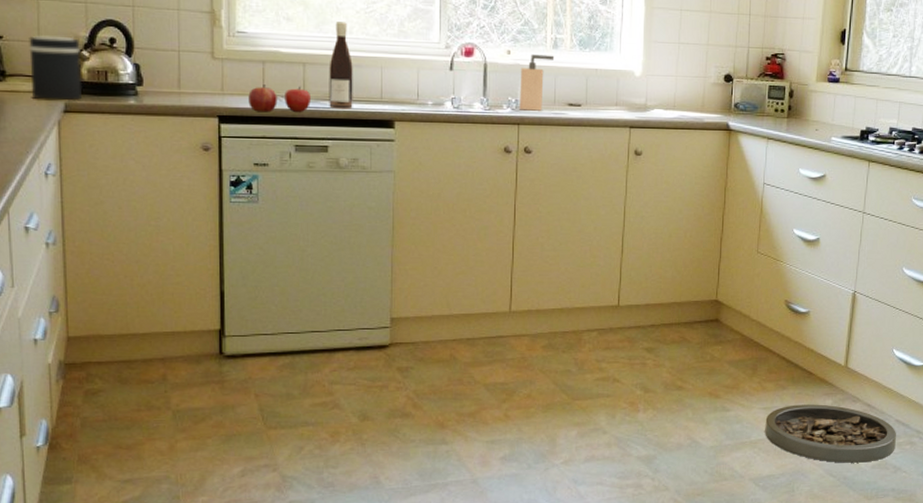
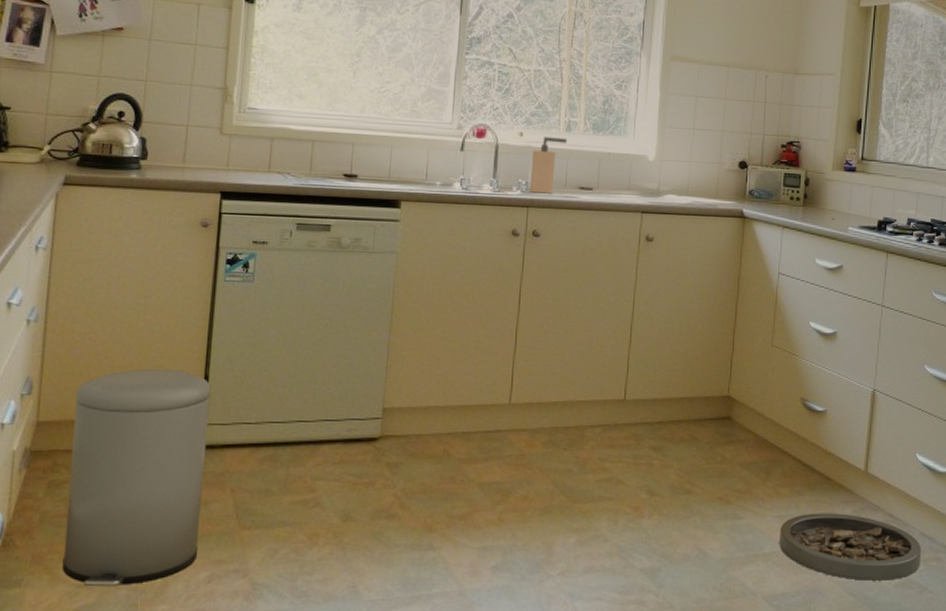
cylinder: present [29,35,83,100] -> none [31,107,88,173]
pedal bin: none [101,287,230,483] -> present [62,369,211,587]
fruit: present [248,84,277,113] -> none [253,161,283,190]
fruit: present [285,86,312,113] -> none [290,163,318,191]
bottle: present [329,21,353,109] -> none [335,100,363,188]

